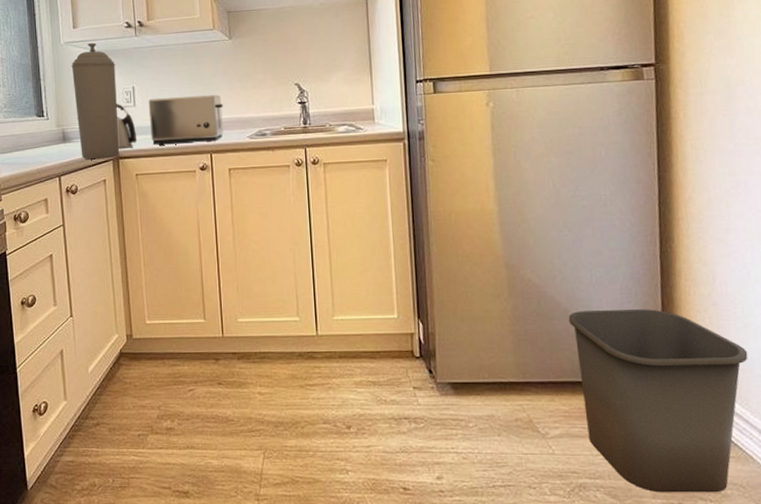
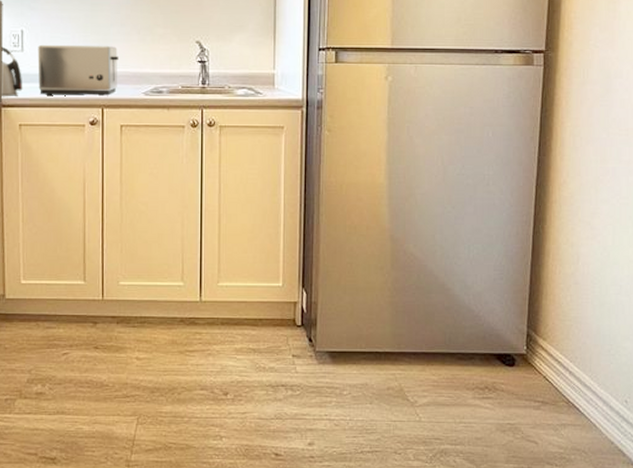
waste bin: present [568,309,749,493] -> none [445,286,601,458]

